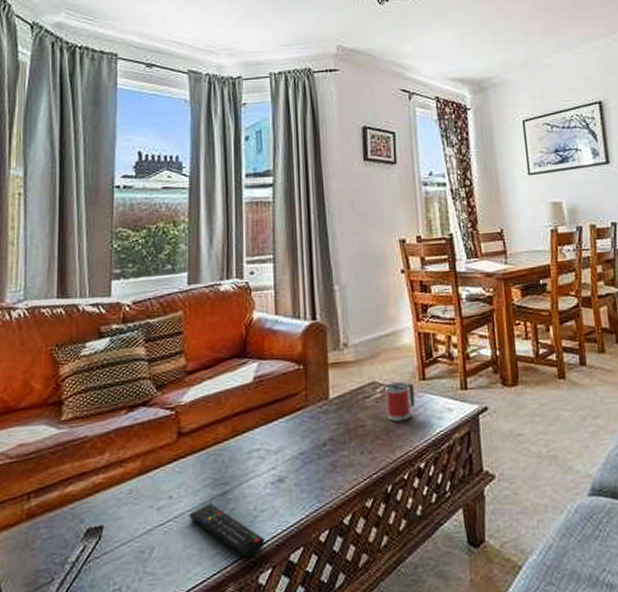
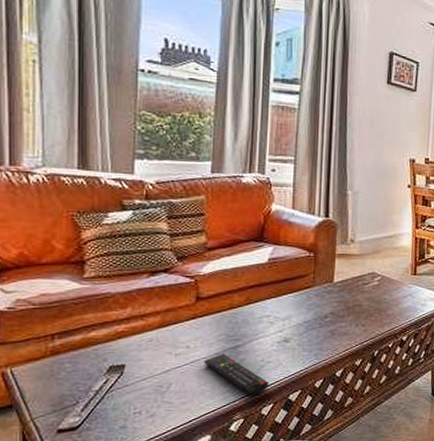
mug: present [385,382,415,422] -> none [381,274,406,305]

